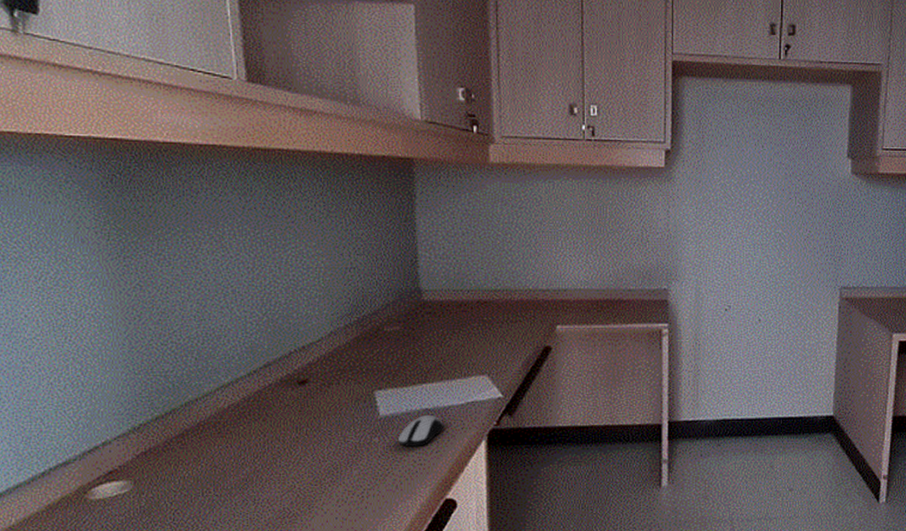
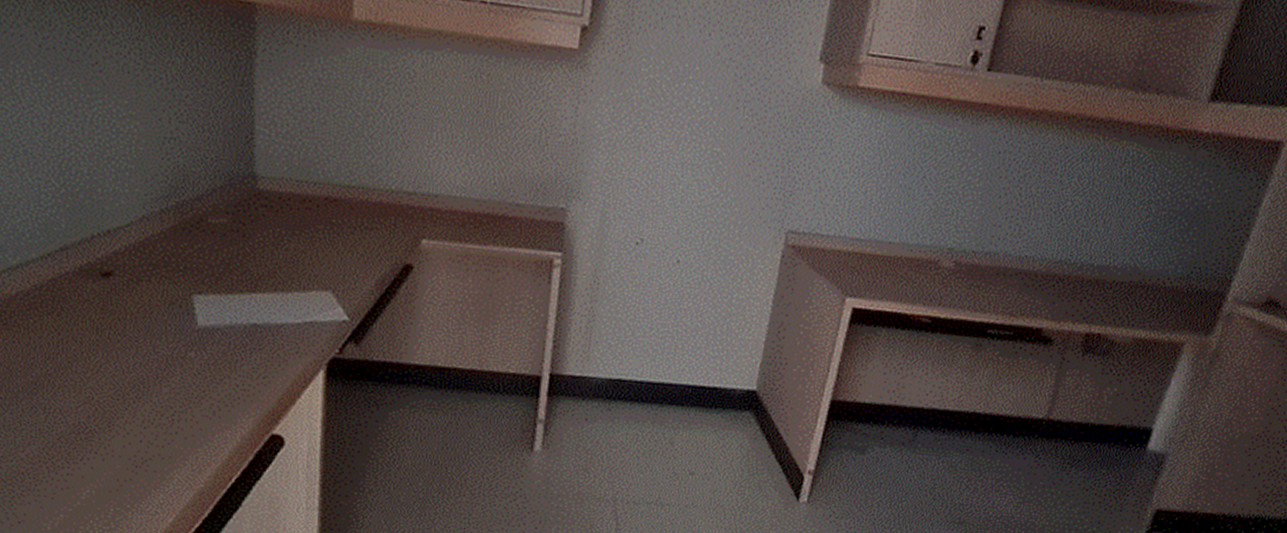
computer mouse: present [397,414,444,447] -> none [217,331,275,369]

